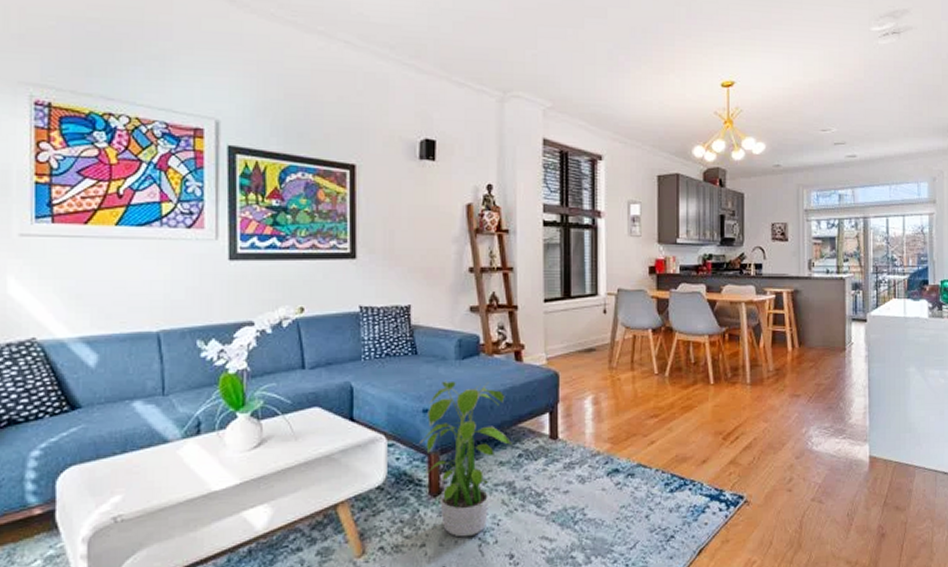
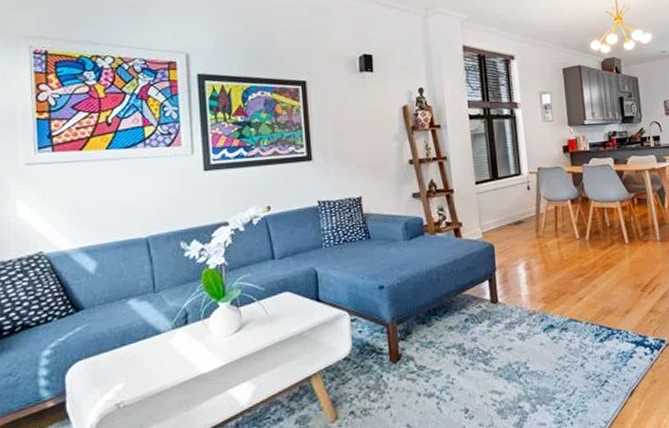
potted plant: present [419,379,513,537] -> none [378,257,459,397]

